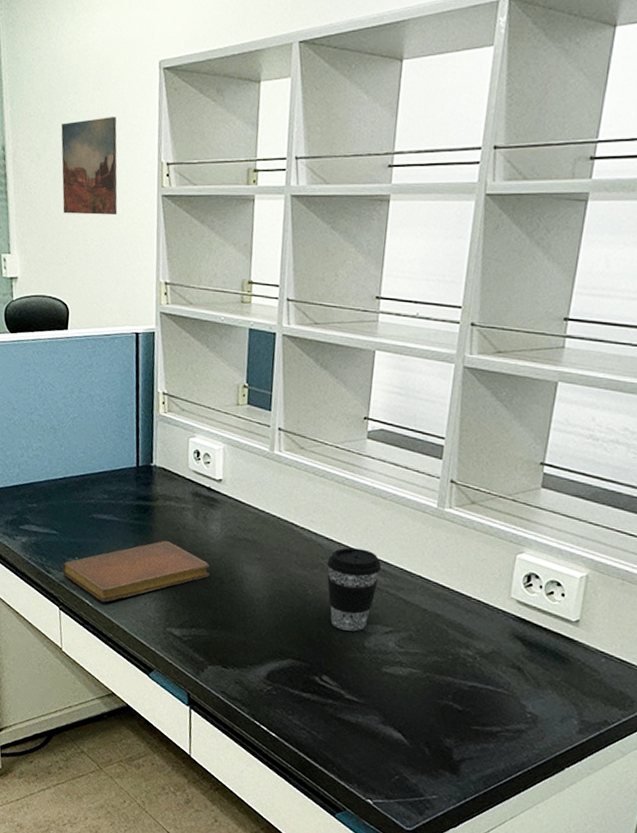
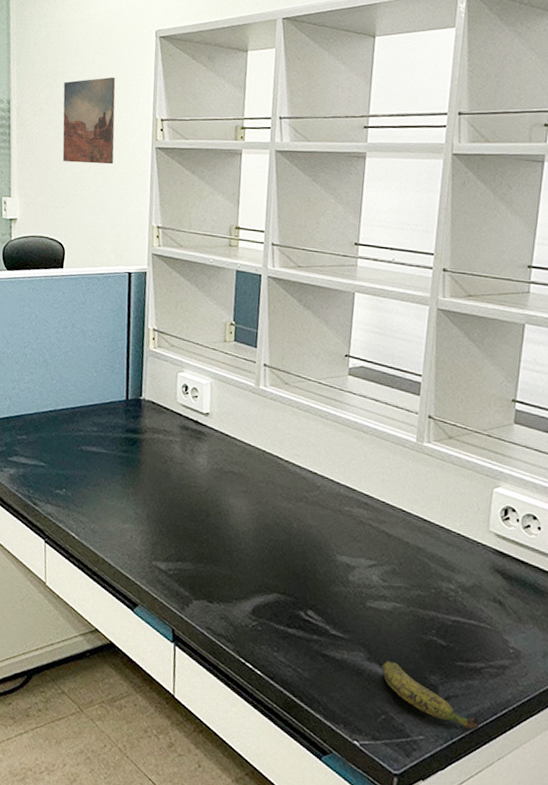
notebook: present [62,540,210,603] -> none [48,472,196,536]
coffee cup: present [326,547,382,631] -> none [311,480,364,565]
banana: none [396,724,493,790] -> present [382,660,479,729]

